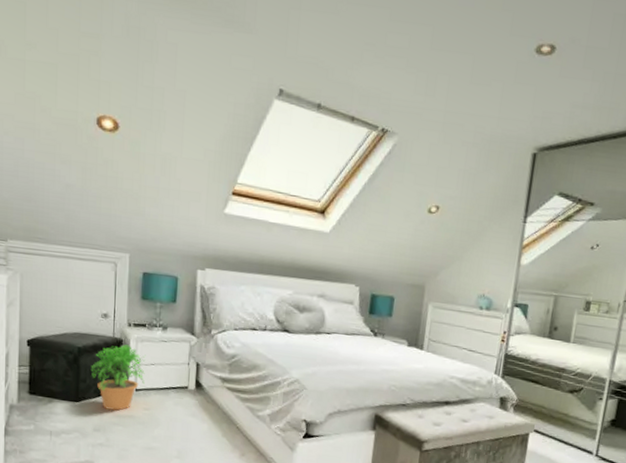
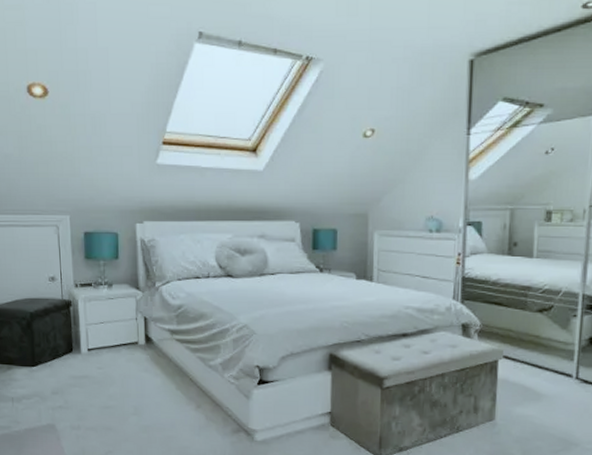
potted plant: present [90,344,146,411] -> none [44,304,96,372]

